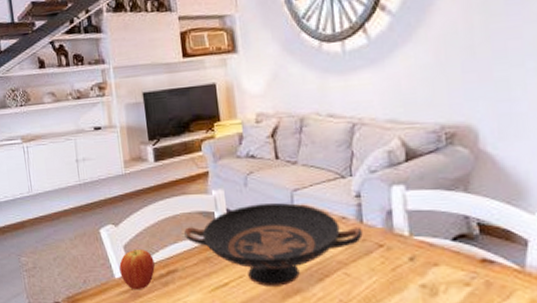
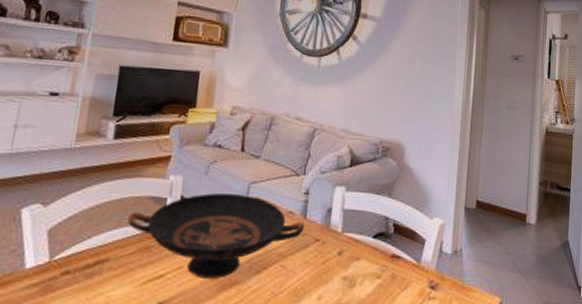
fruit: present [119,250,155,291] -> none [33,235,83,283]

